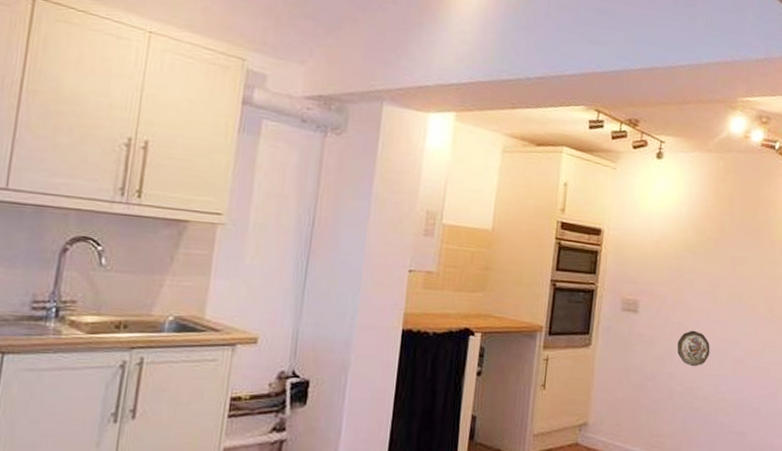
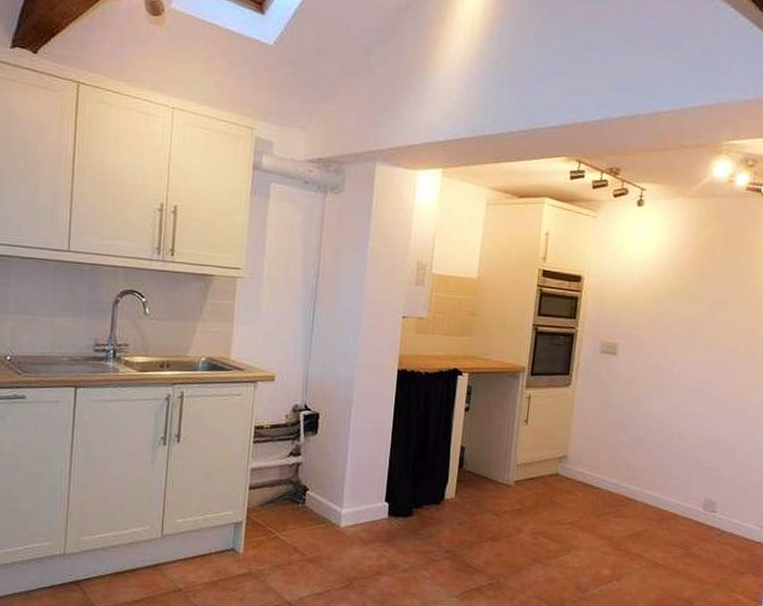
decorative plate: present [677,330,710,367] -> none [654,371,688,406]

